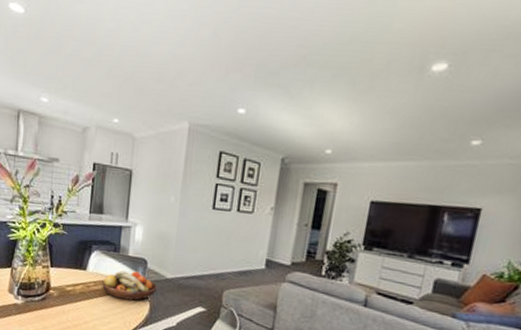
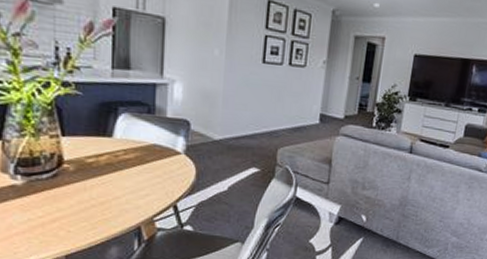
fruit bowl: present [102,271,157,301] -> none [135,134,203,168]

